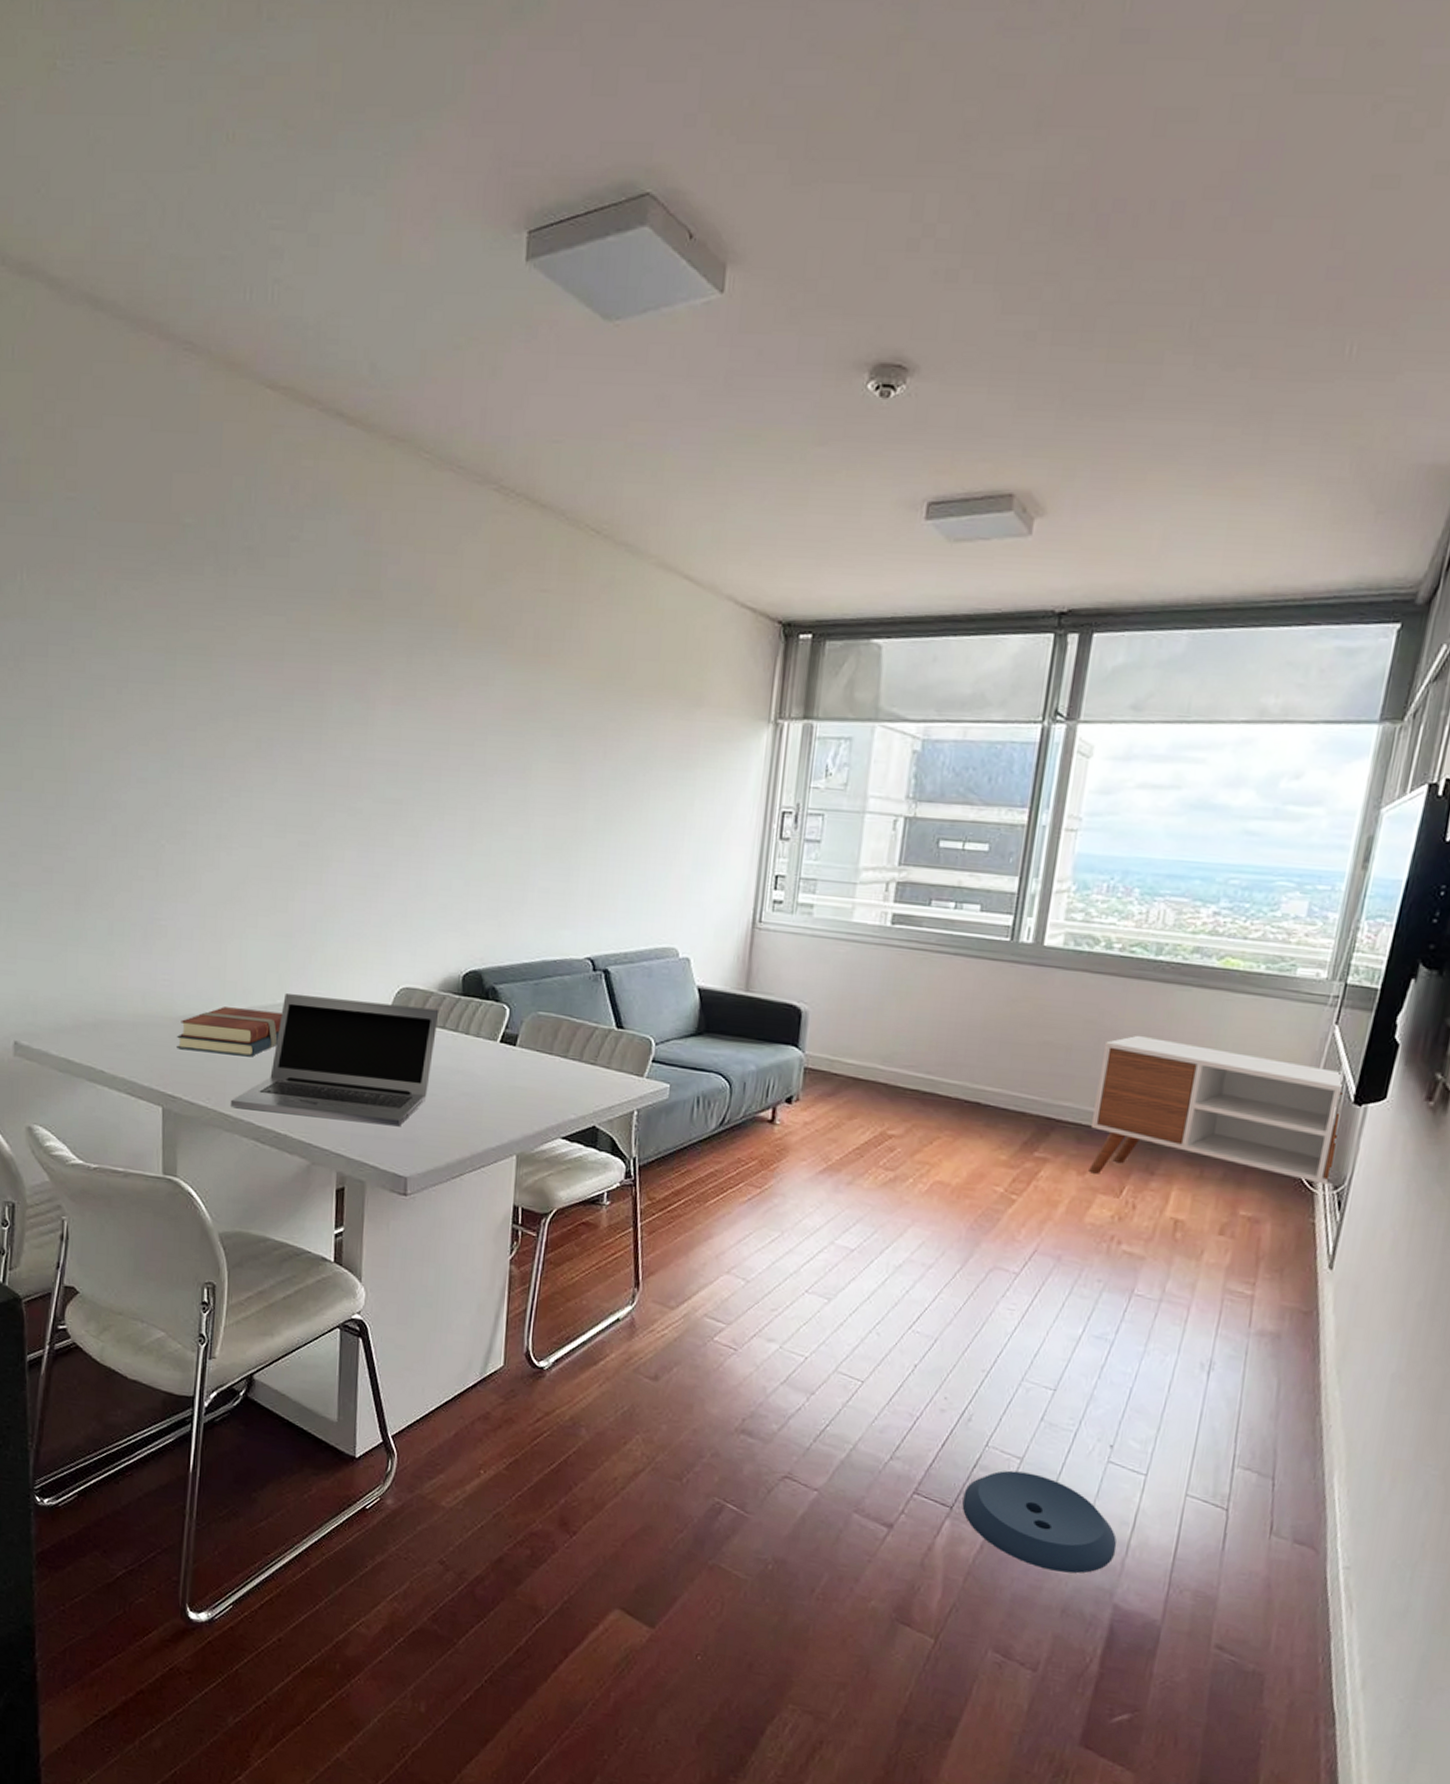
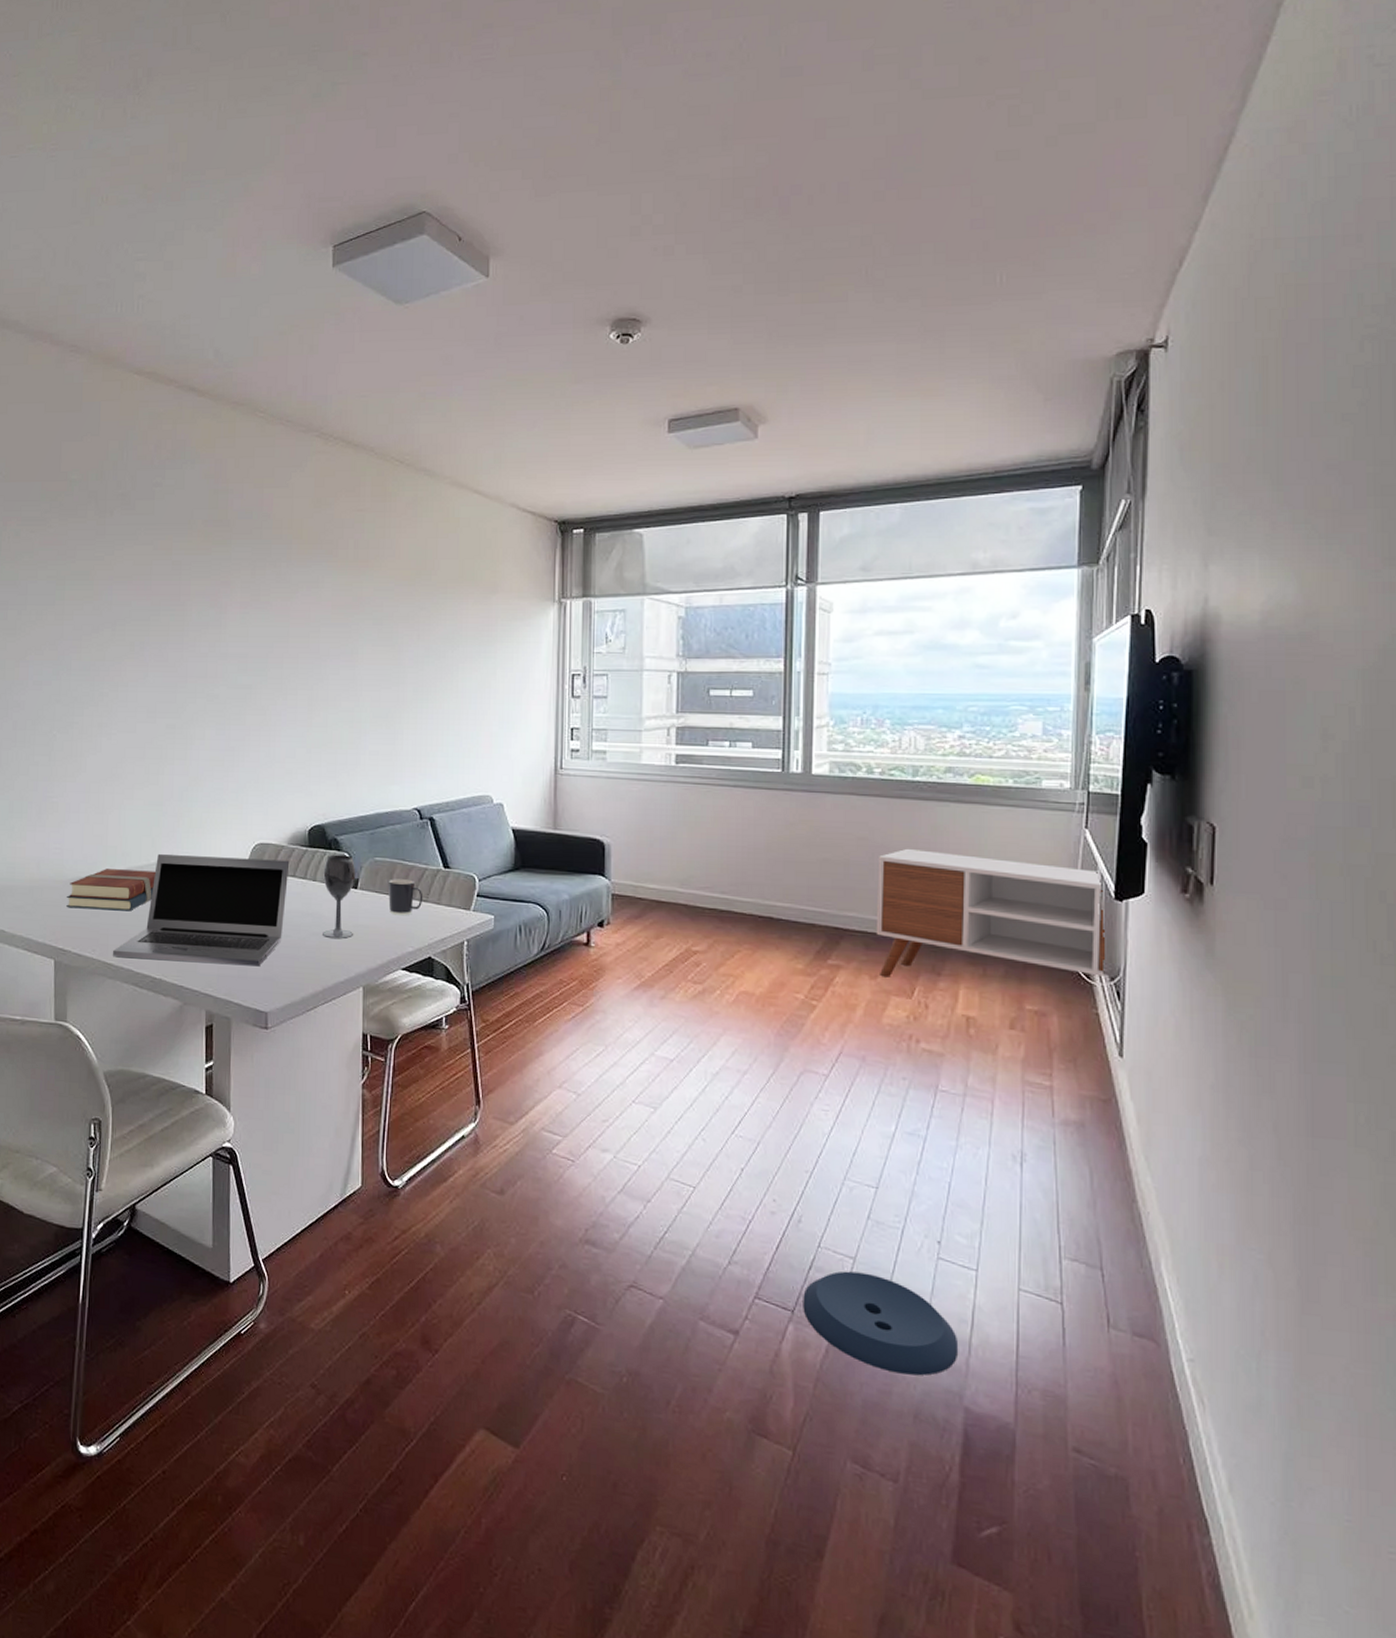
wine glass: none [474,1005,516,1102] -> present [323,854,356,940]
mug: none [551,1037,591,1080] -> present [387,879,423,916]

